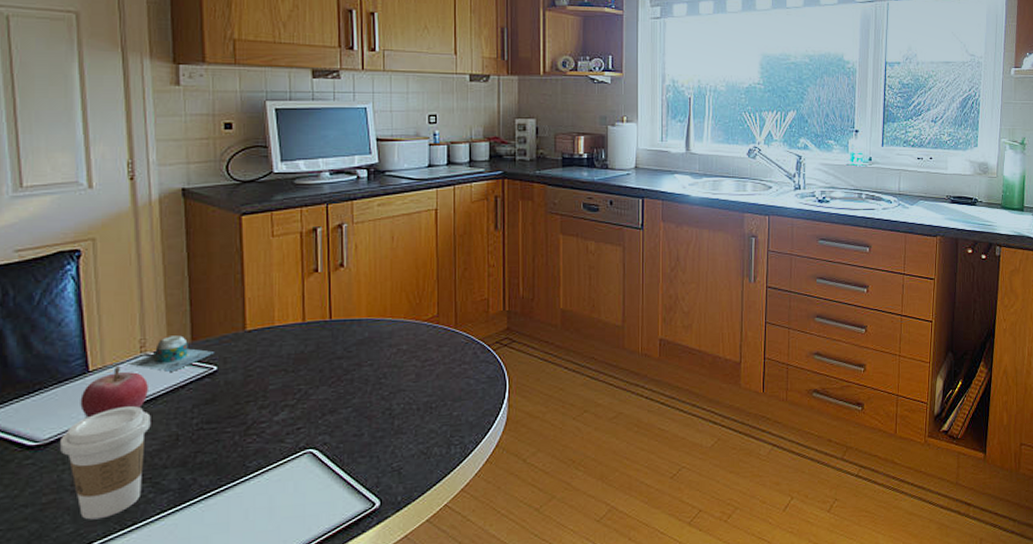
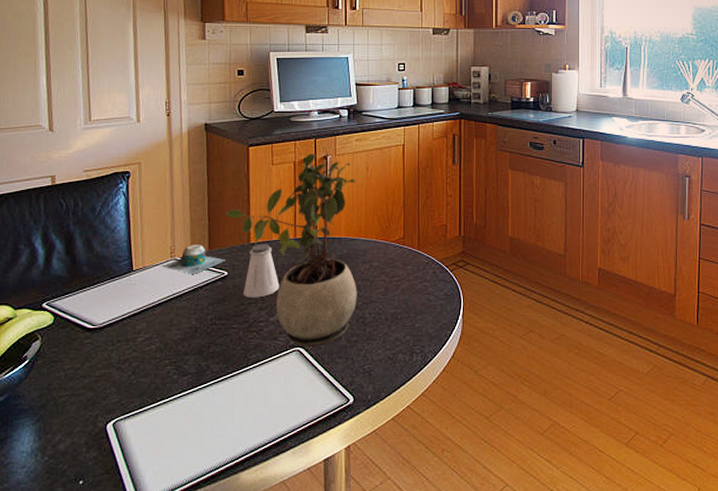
coffee cup: present [60,406,151,520] -> none [111,301,177,393]
fruit: present [80,367,148,418] -> none [126,268,176,309]
potted plant: none [213,222,383,449] -> present [226,154,357,348]
saltshaker: none [237,330,285,395] -> present [242,244,279,298]

